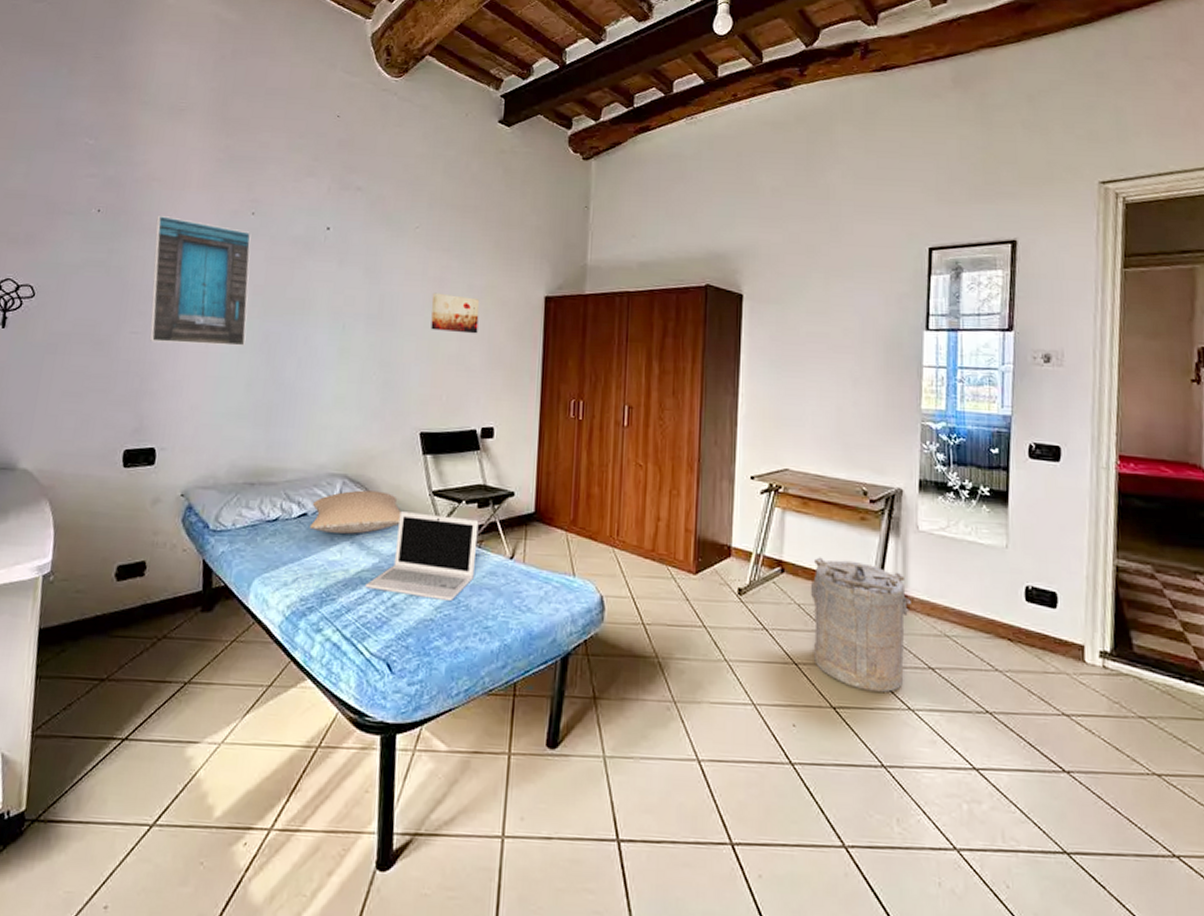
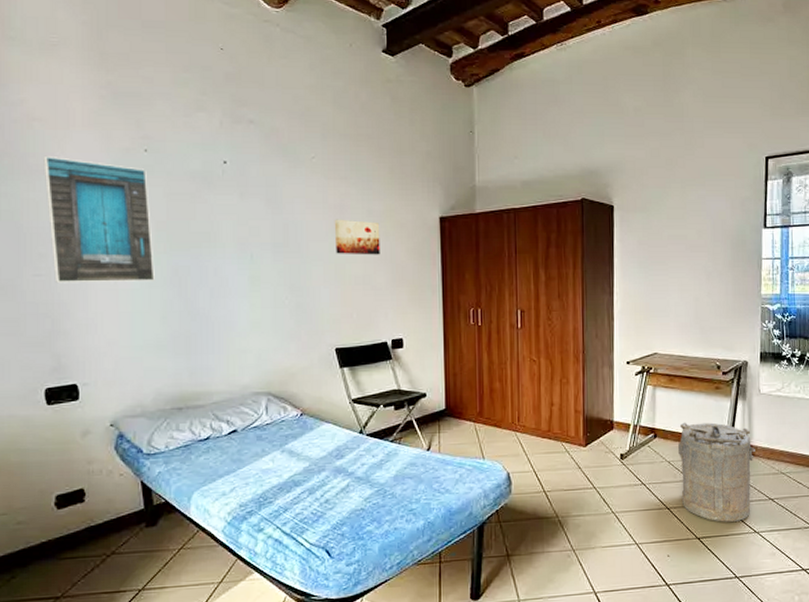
pillow: present [309,490,401,534] -> none [240,404,325,445]
laptop: present [365,511,479,602] -> none [299,419,397,492]

